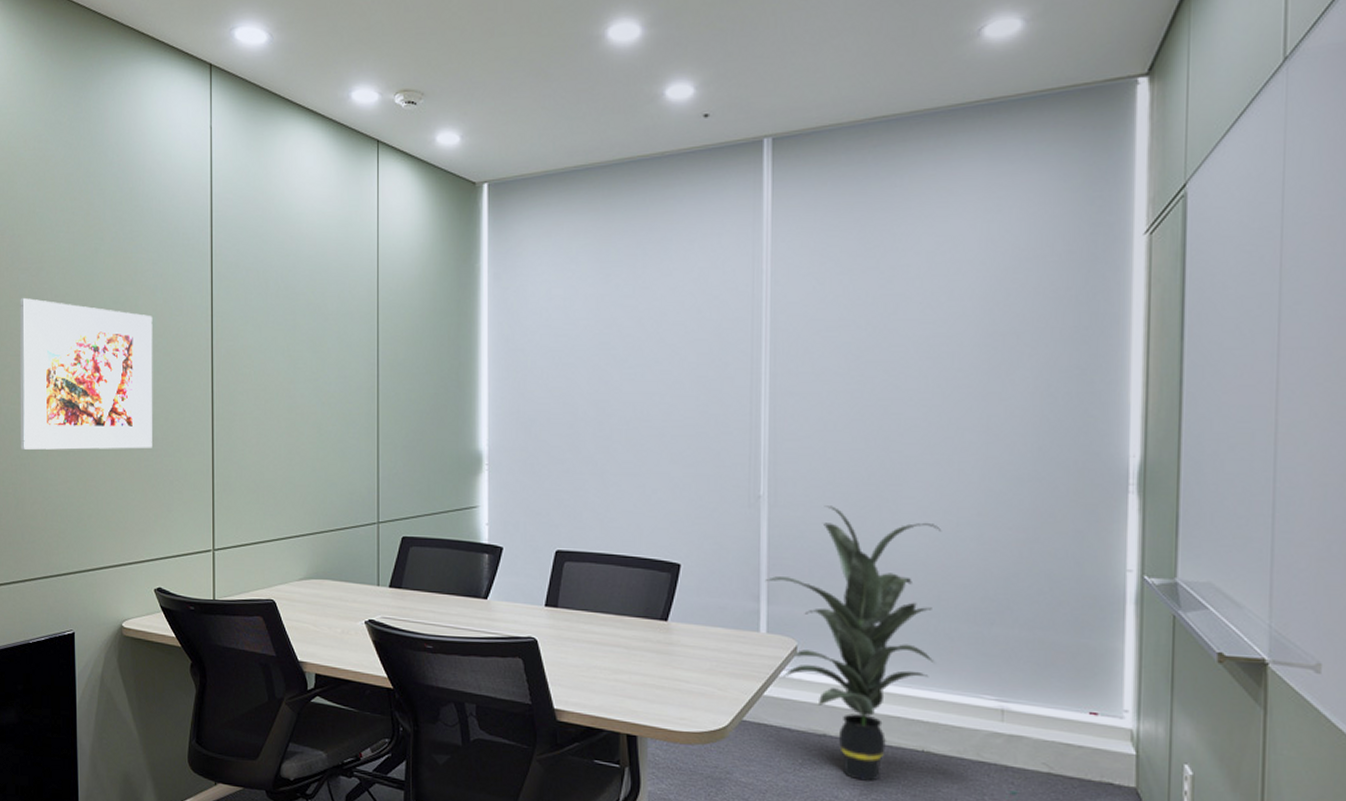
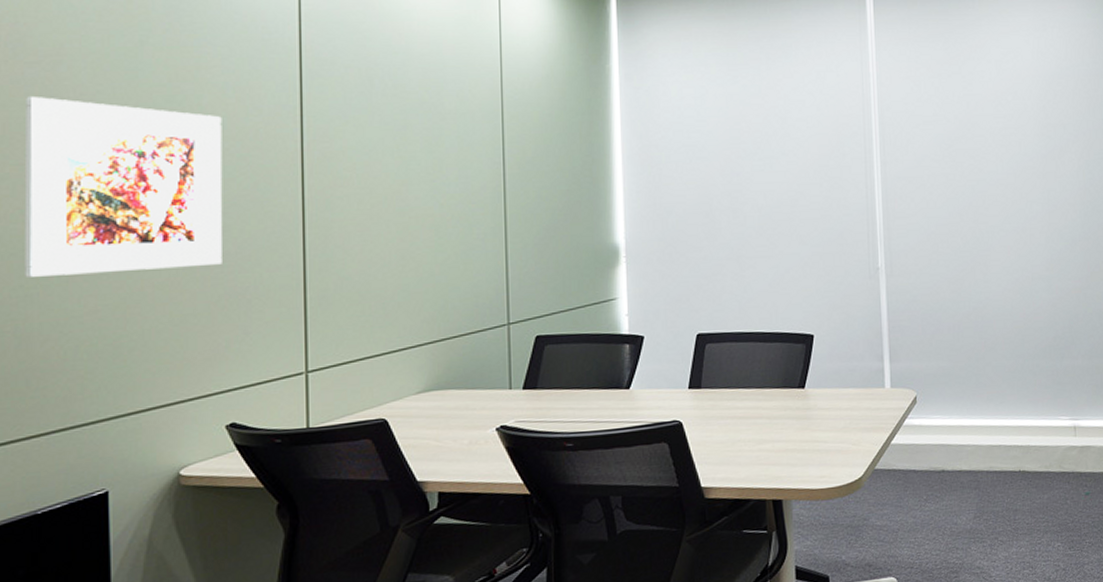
indoor plant: present [766,506,942,781] -> none [888,272,1023,506]

